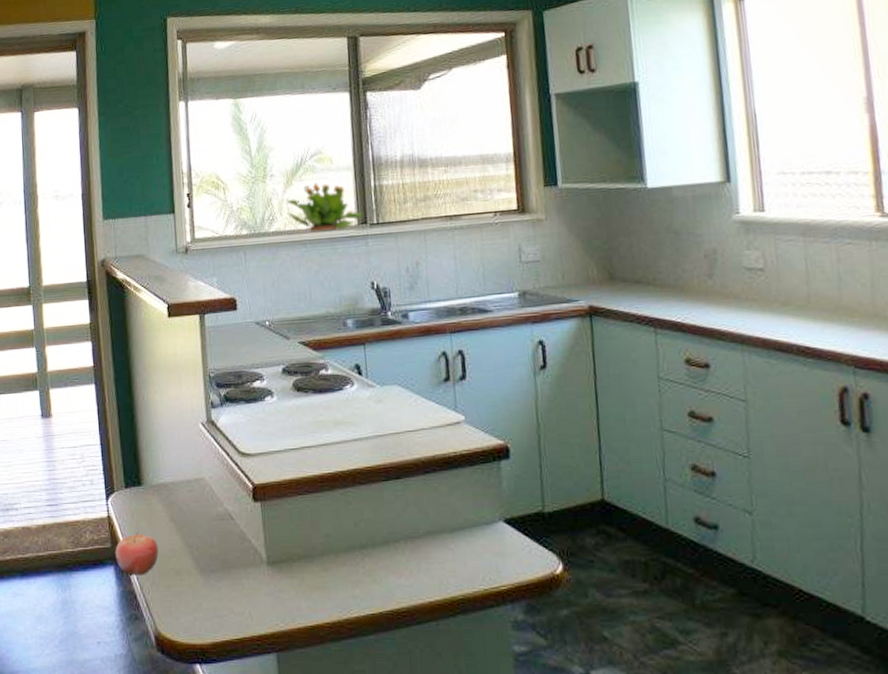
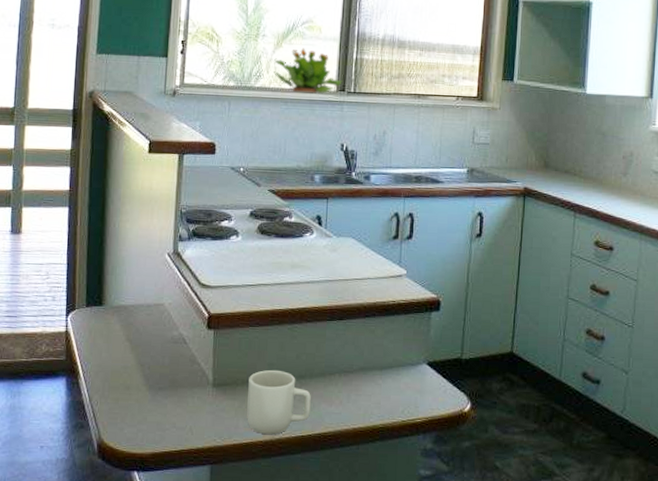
fruit: present [115,532,159,576] -> none [68,348,112,388]
mug: none [304,541,378,614] -> present [247,369,311,434]

